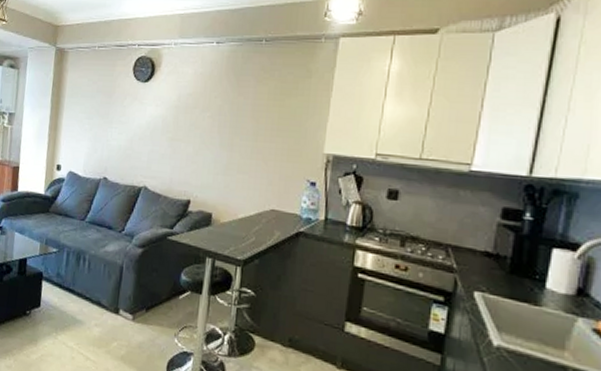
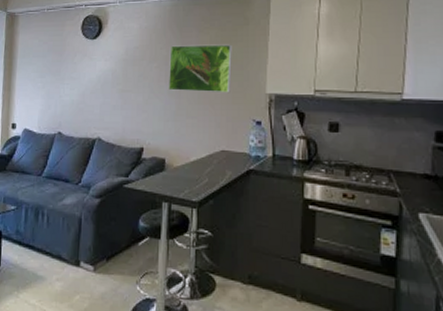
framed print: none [220,95,291,150] -> present [168,44,232,93]

